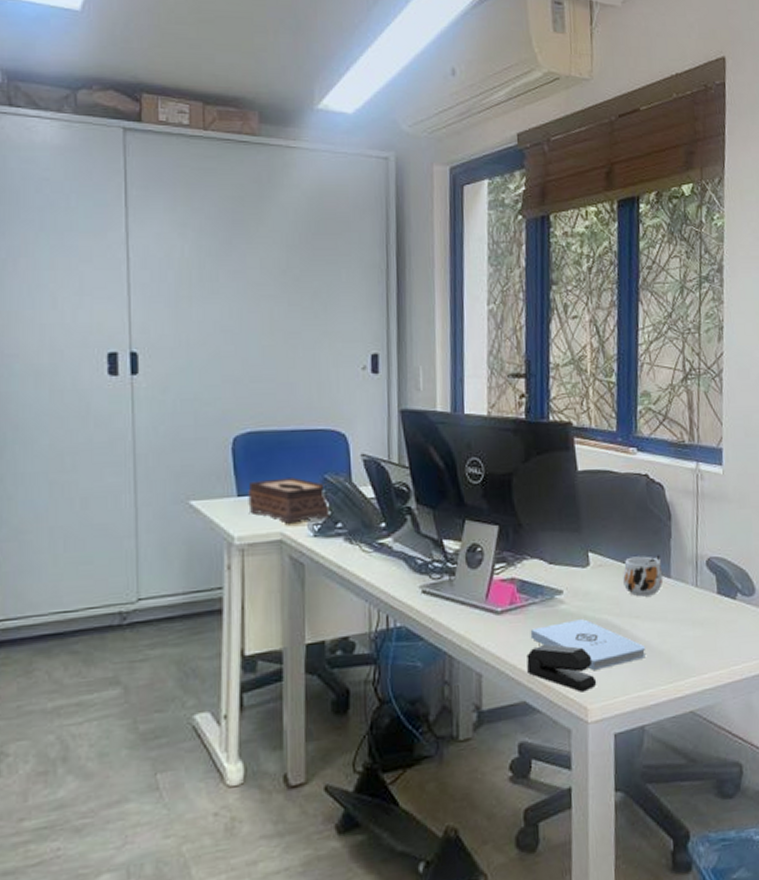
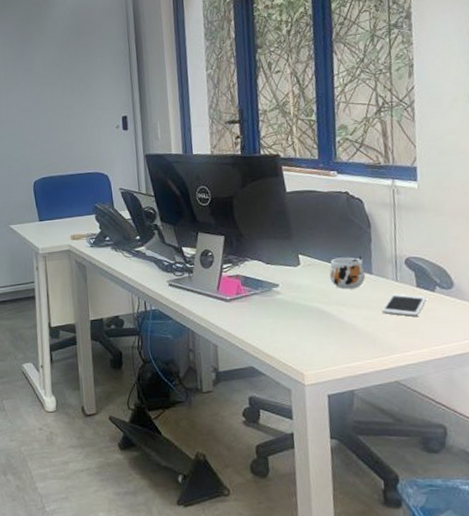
tissue box: present [248,477,331,524] -> none [45,207,101,239]
stapler: present [527,644,597,692] -> none [252,324,311,362]
notepad: present [530,619,646,672] -> none [253,306,353,346]
cell phone: none [679,601,727,630] -> present [381,293,426,317]

